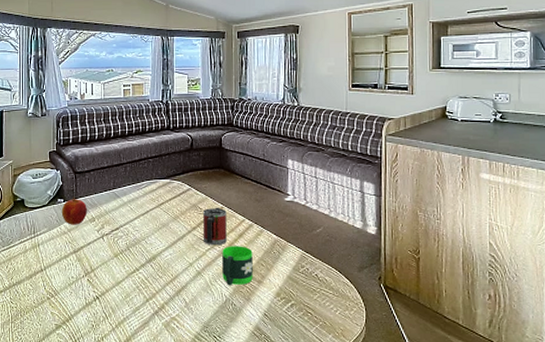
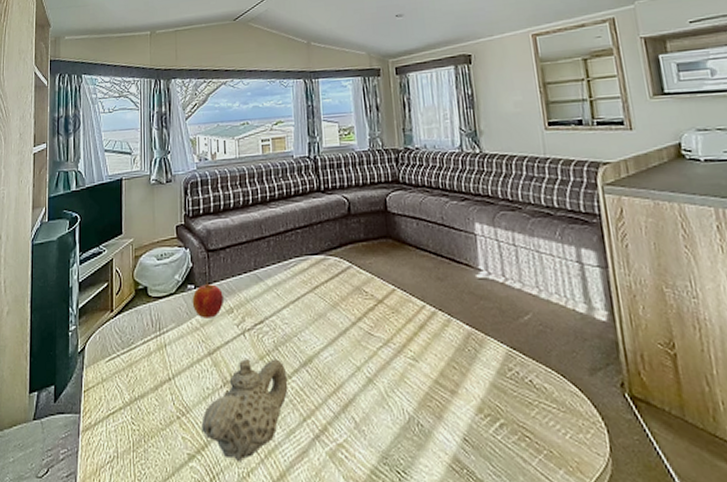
teapot: none [67,256,136,329] -> present [201,359,288,461]
mug: present [202,207,227,245] -> none [368,289,404,341]
mug: present [222,246,253,286] -> none [398,341,444,398]

